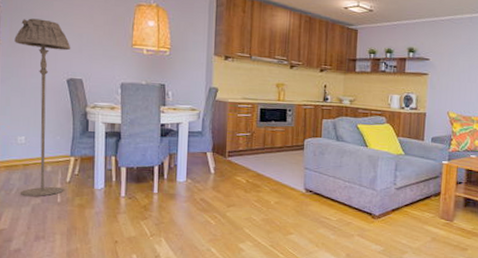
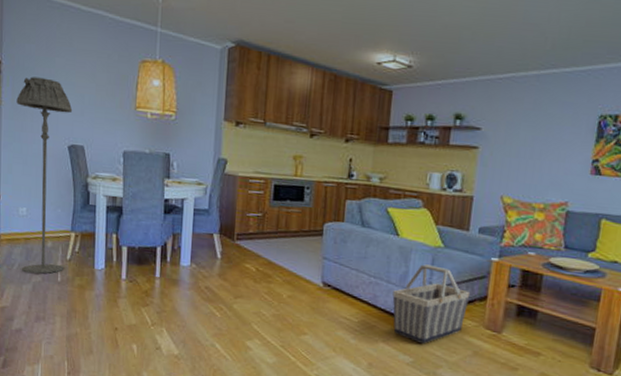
basket: none [364,169,427,235] -> present [392,264,471,344]

